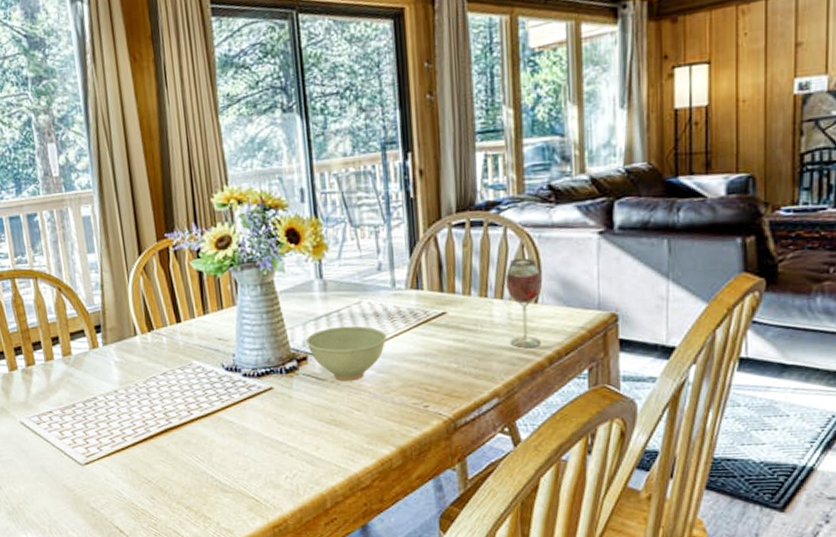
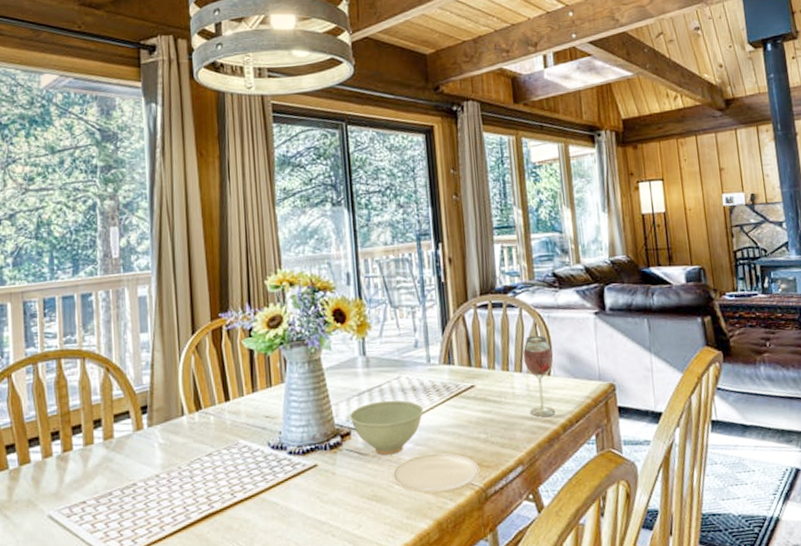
plate: none [352,381,449,421] -> present [392,453,480,494]

